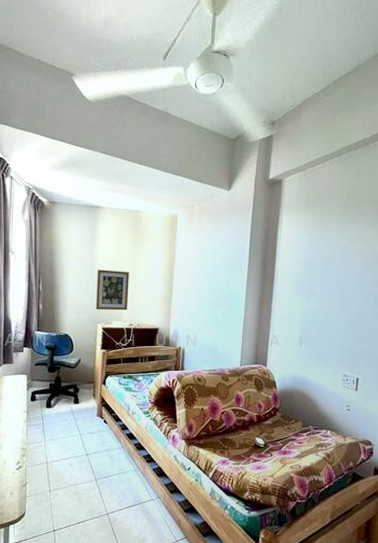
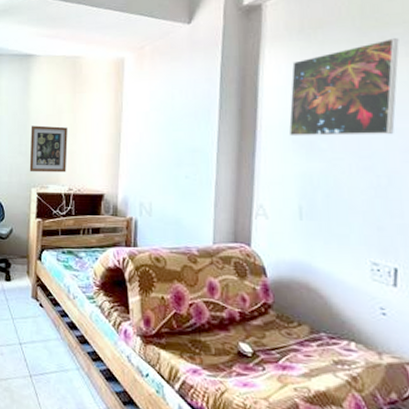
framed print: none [296,214,370,284] -> present [288,38,399,137]

